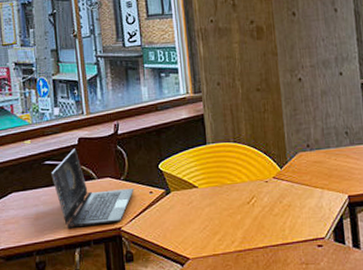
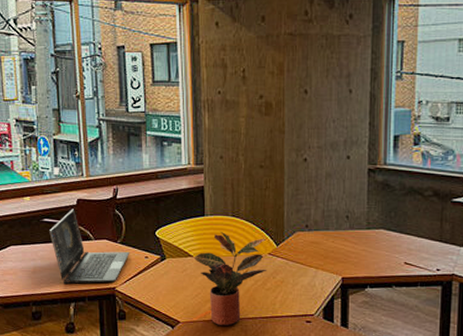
potted plant: none [198,159,274,260] -> present [193,232,268,327]

